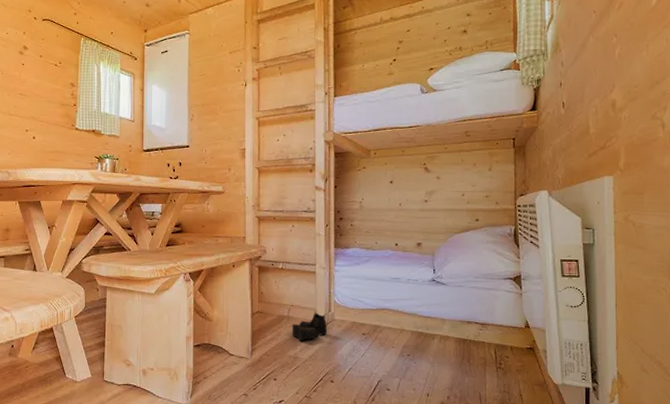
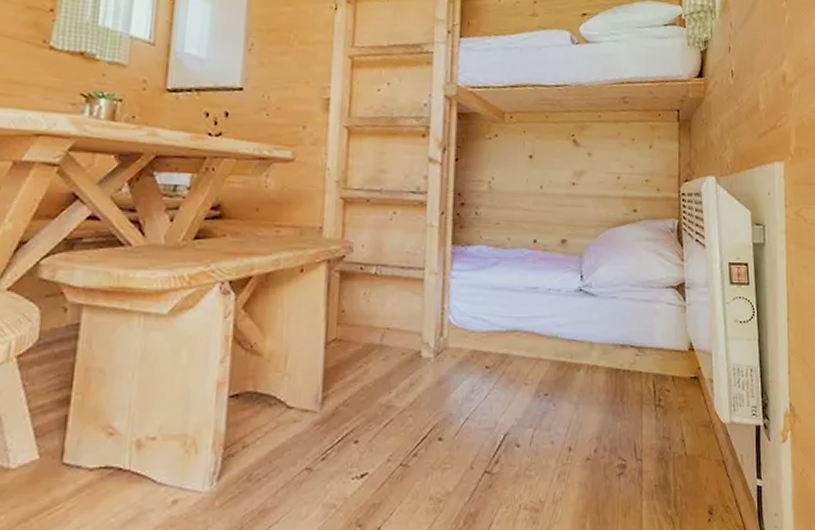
boots: present [291,311,327,340] -> none [384,336,437,380]

